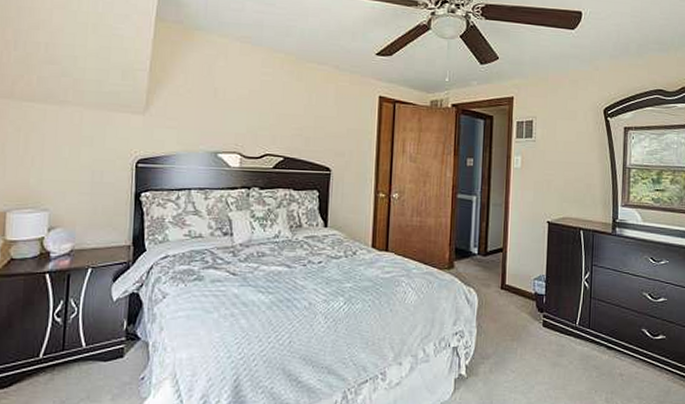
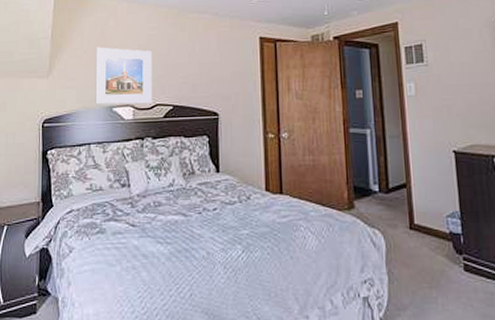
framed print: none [198,86,265,153] -> present [95,47,153,105]

